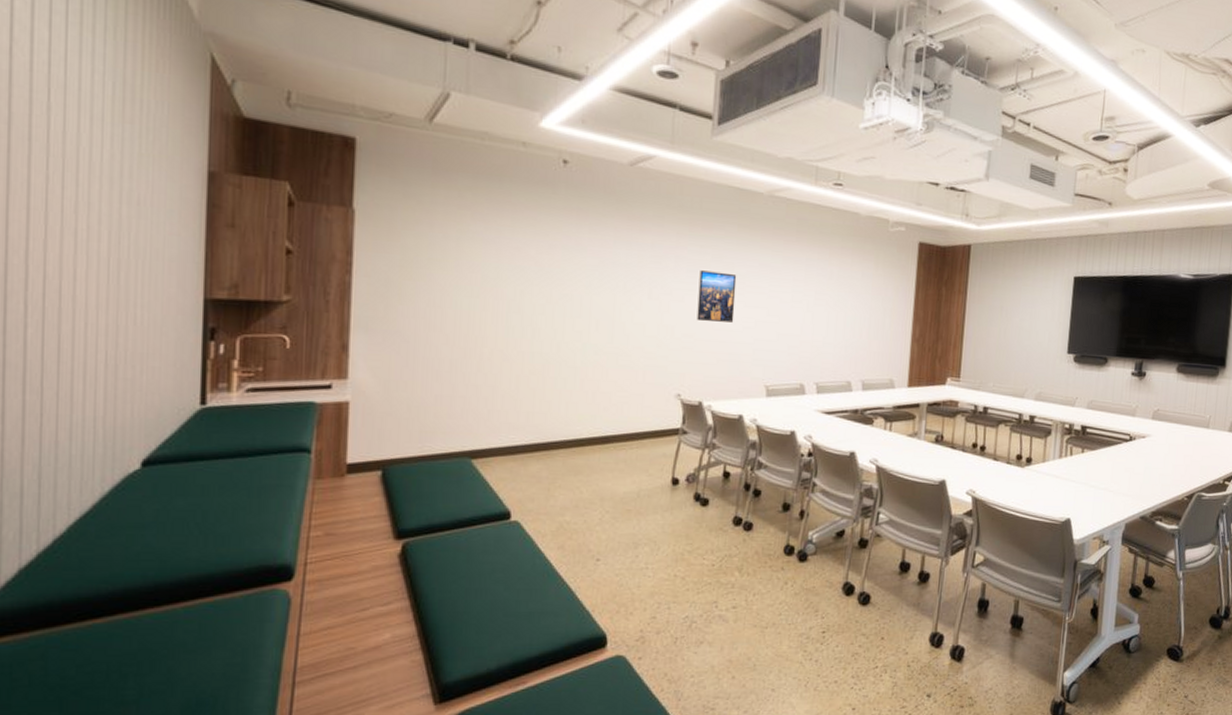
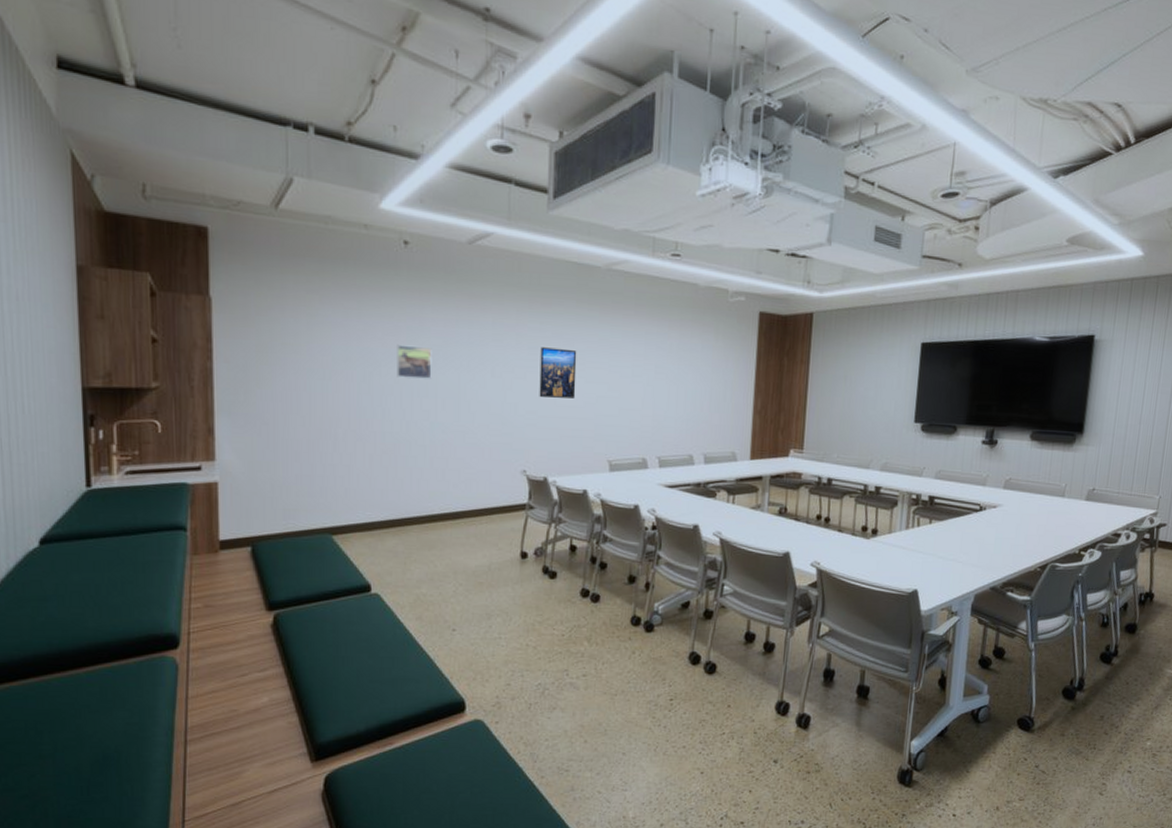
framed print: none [549,263,588,299] -> present [397,344,432,379]

